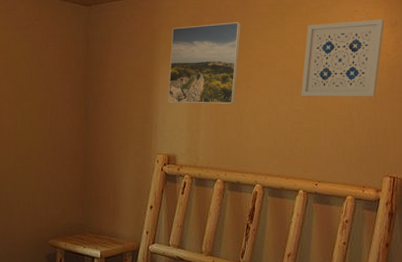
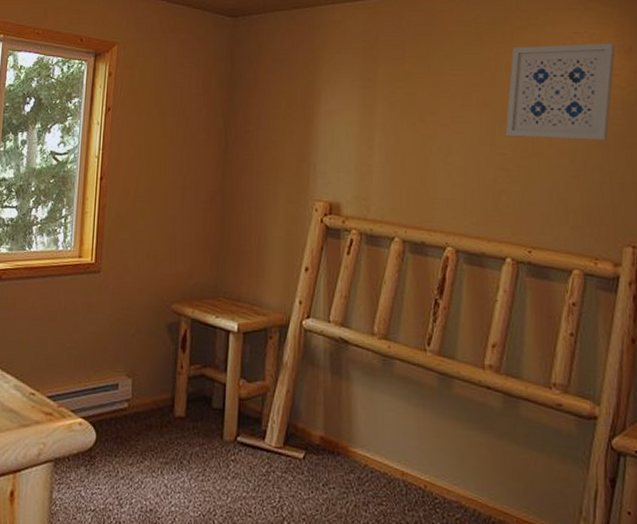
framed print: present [168,22,241,104] -> none [331,41,426,143]

